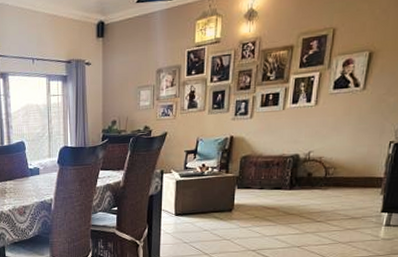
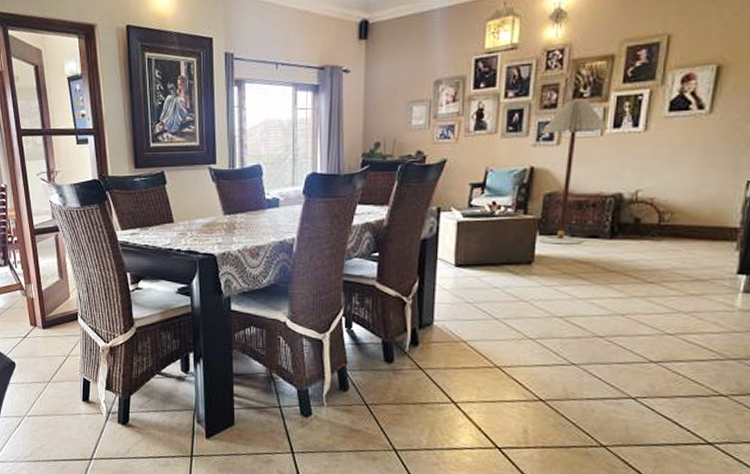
floor lamp: none [237,82,288,196] -> present [539,100,608,244]

